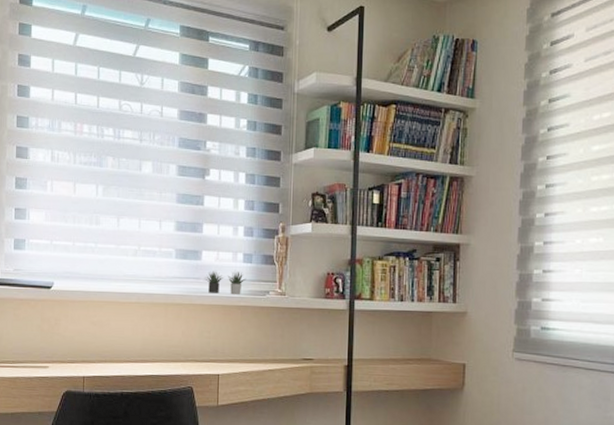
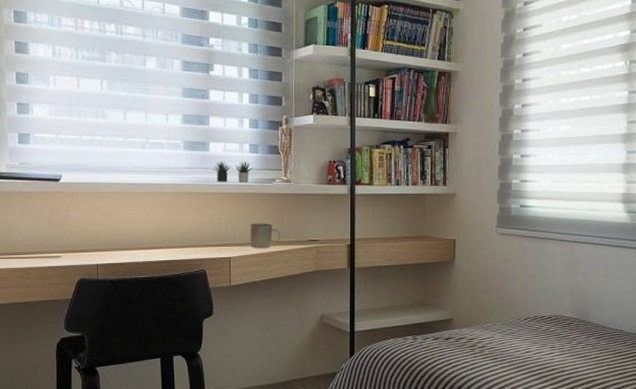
mug: none [240,338,273,366] -> present [250,223,281,248]
vase: none [427,172,452,234] -> present [418,68,441,124]

